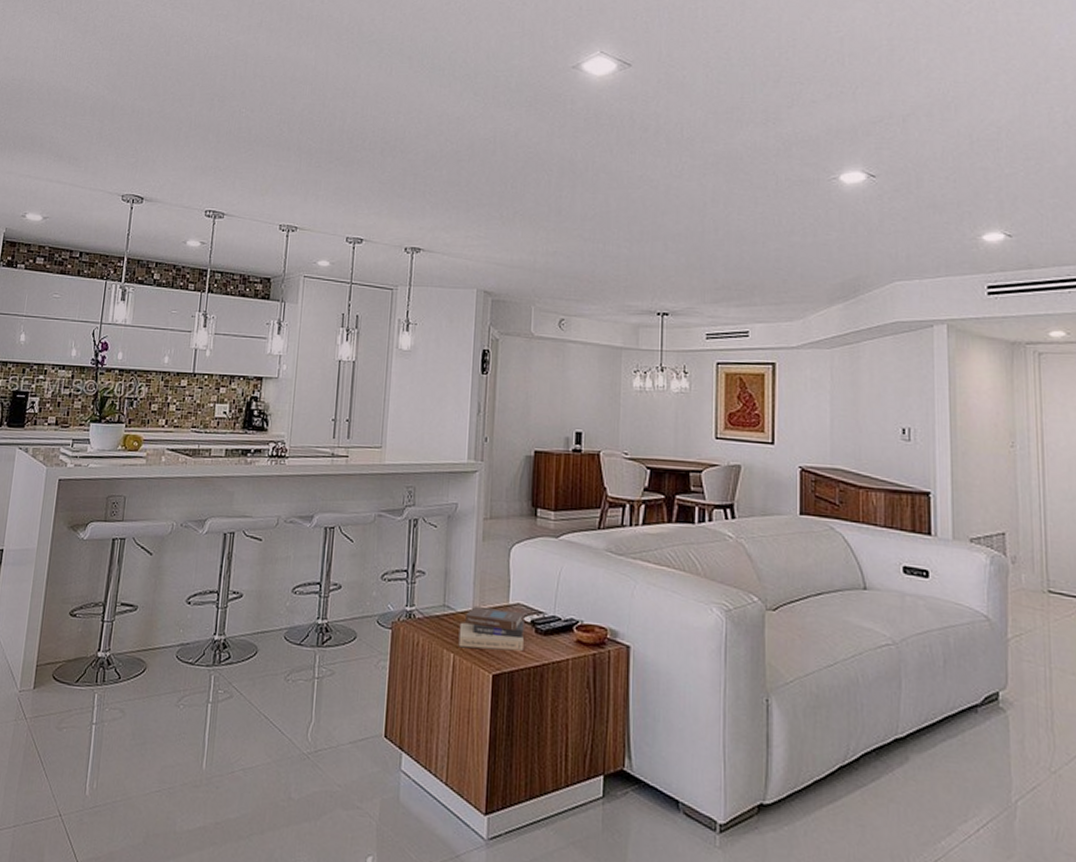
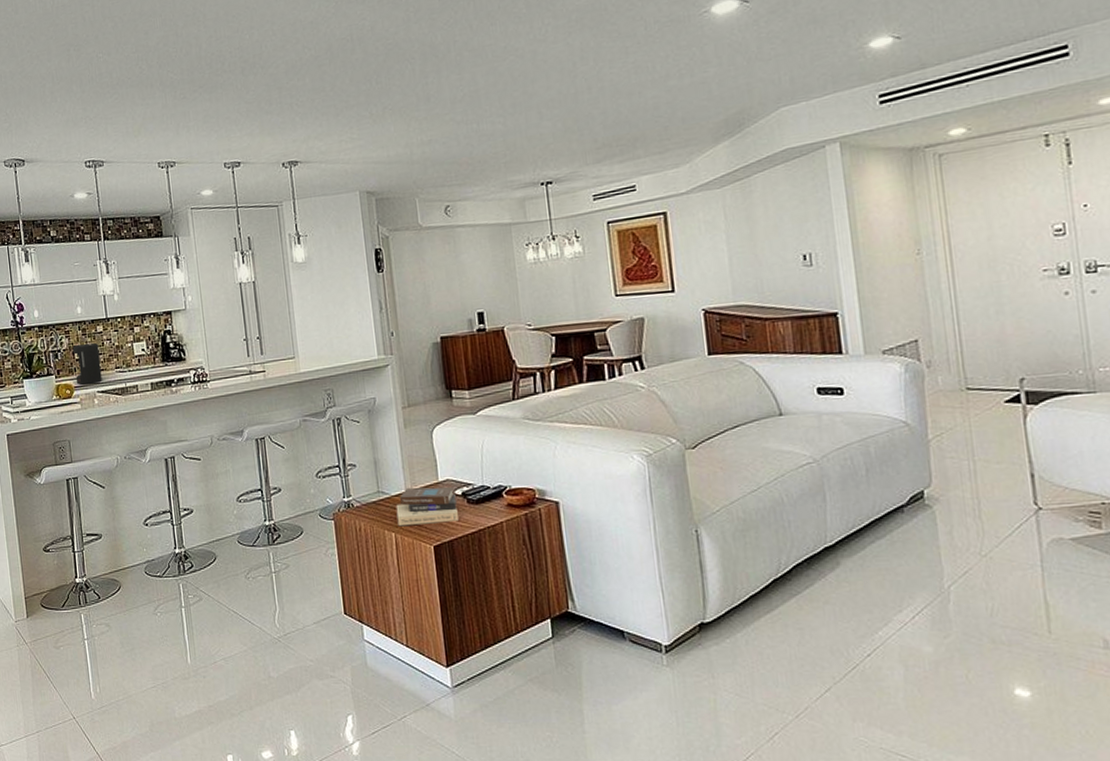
coffee maker: none [146,396,179,440] -> present [72,343,102,385]

